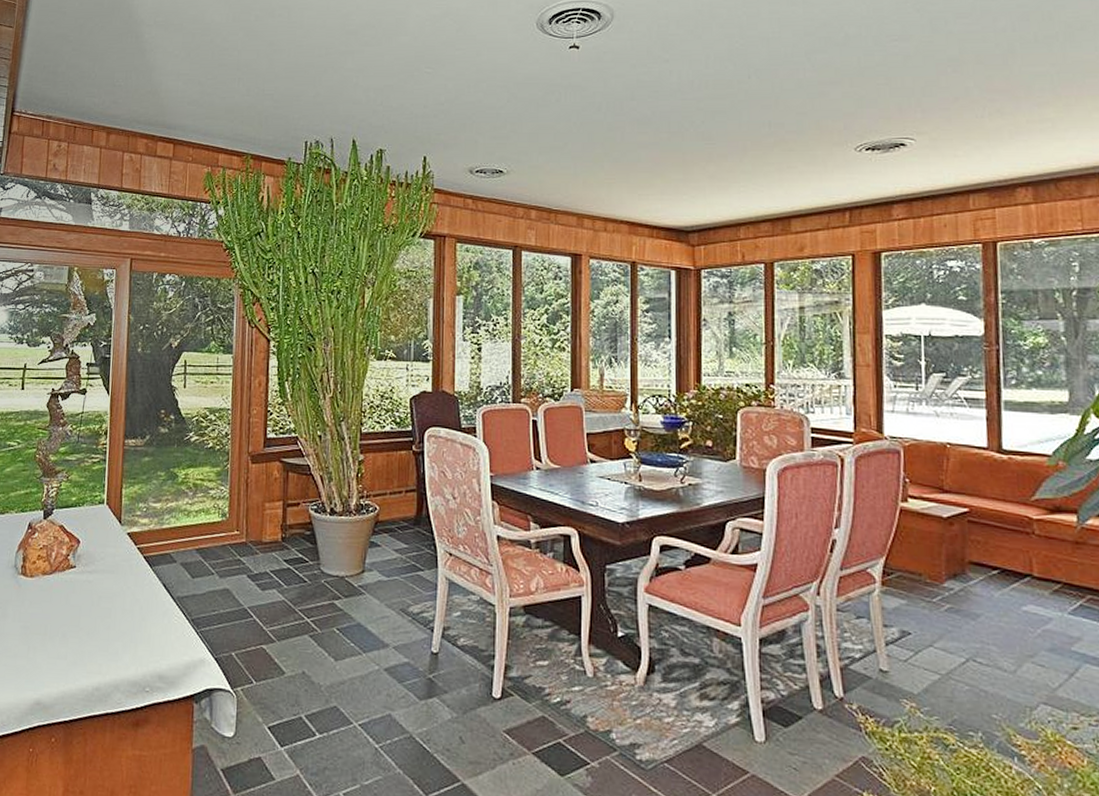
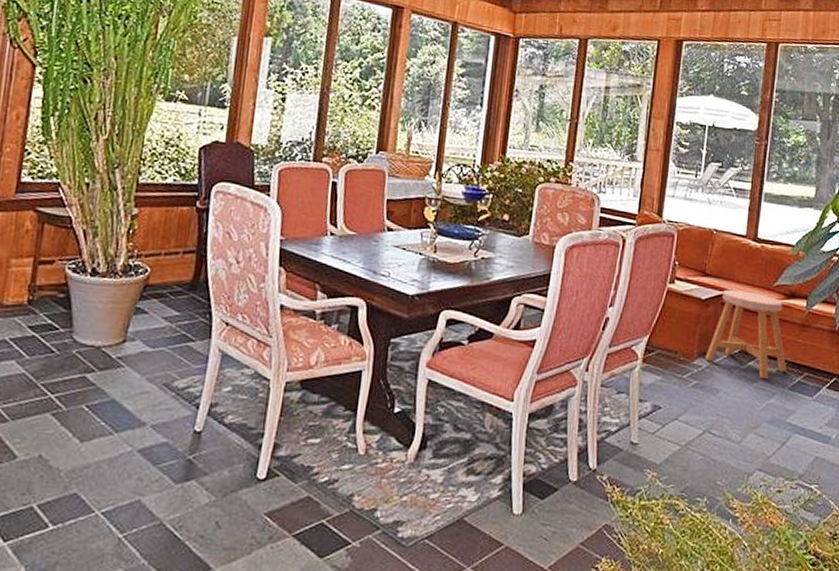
stool: none [956,506,1063,602] -> present [705,289,787,379]

